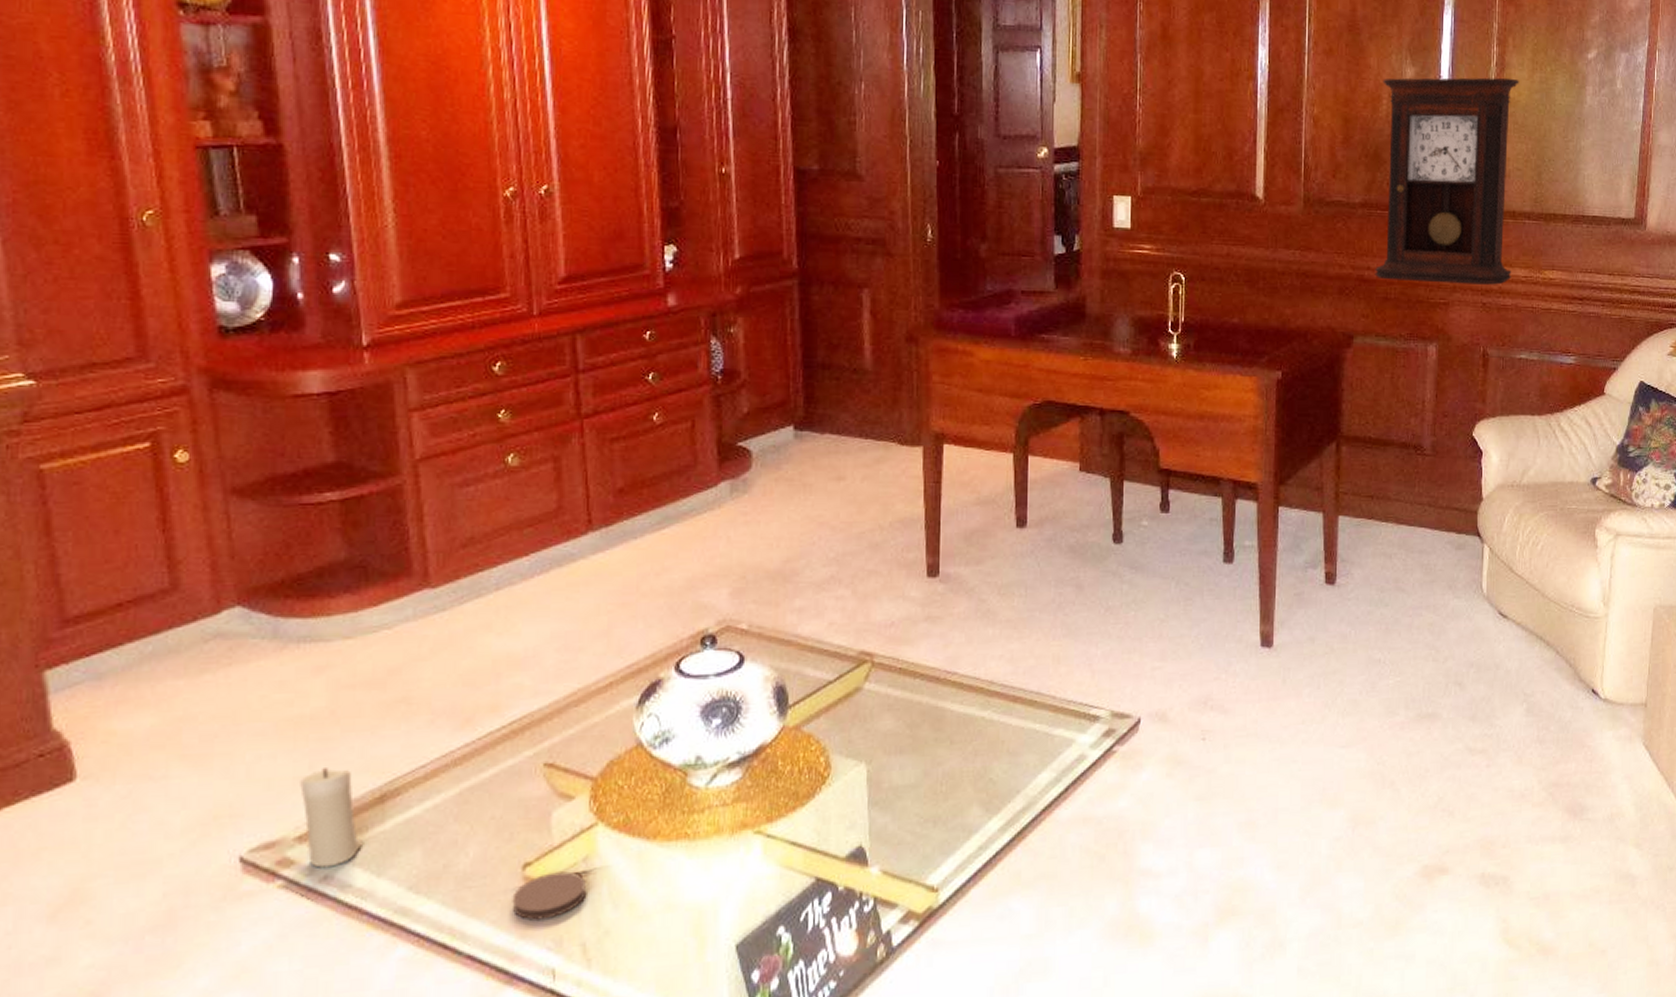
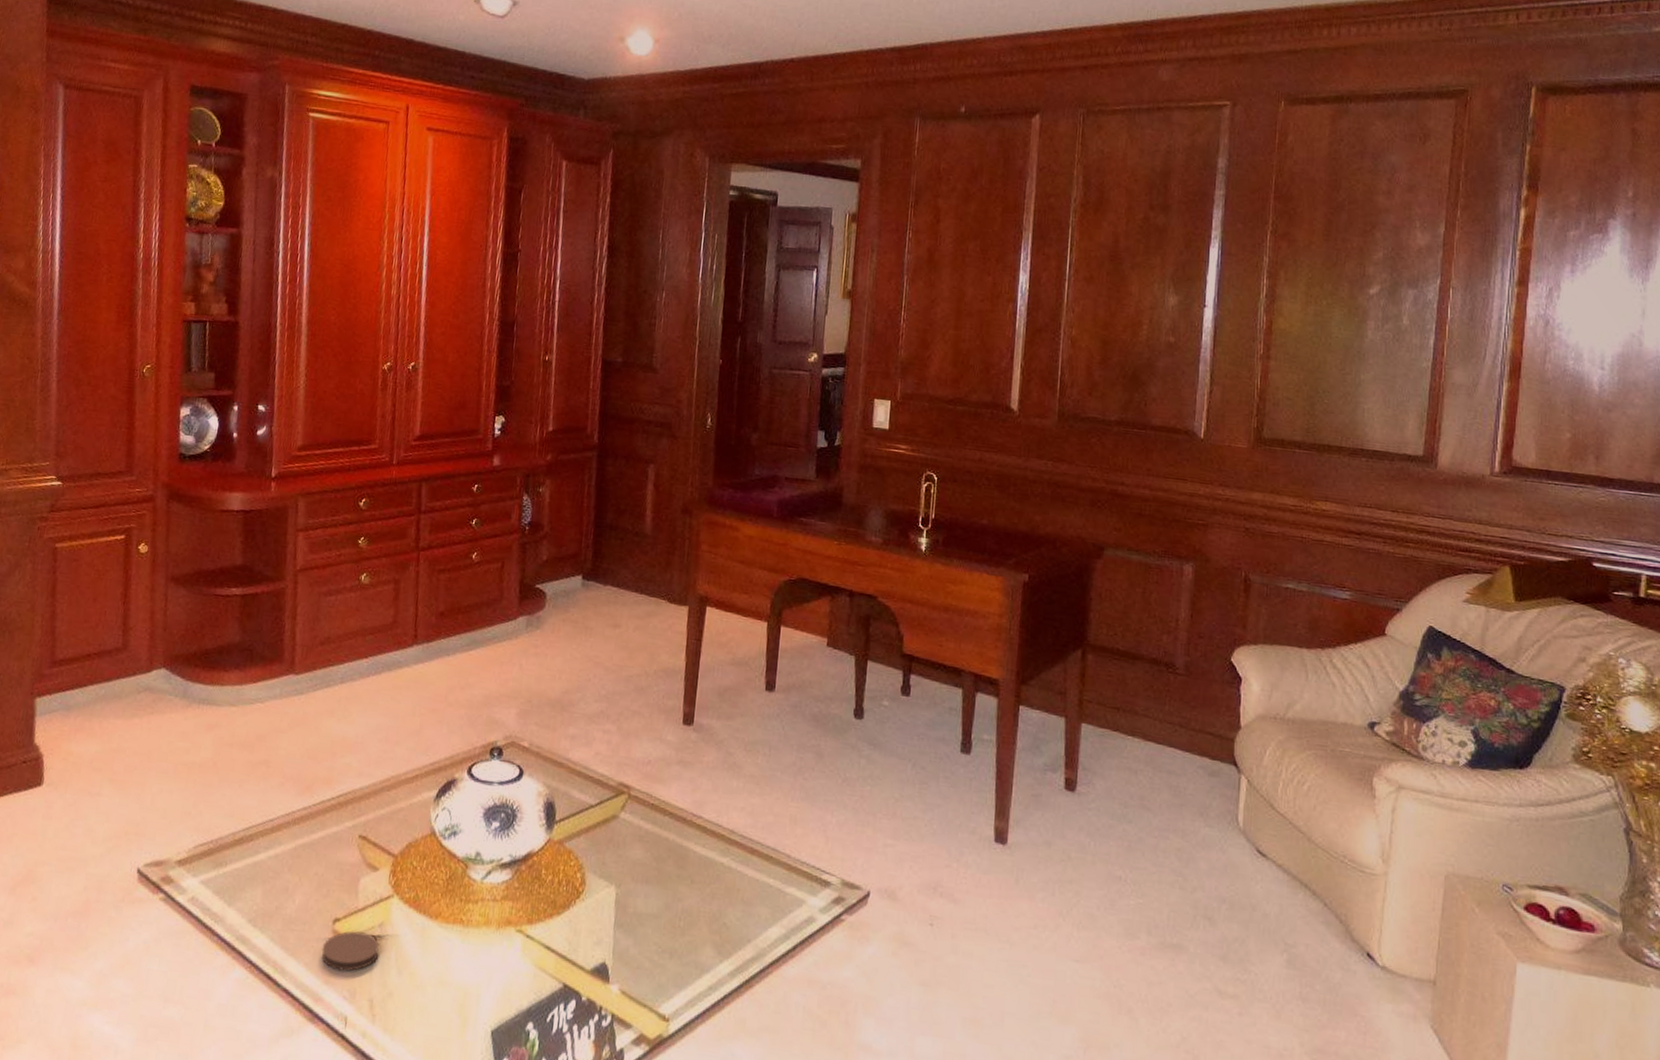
candle: present [300,768,362,868] -> none [183,808,222,891]
pendulum clock: present [1375,77,1519,285] -> none [1129,305,1291,512]

